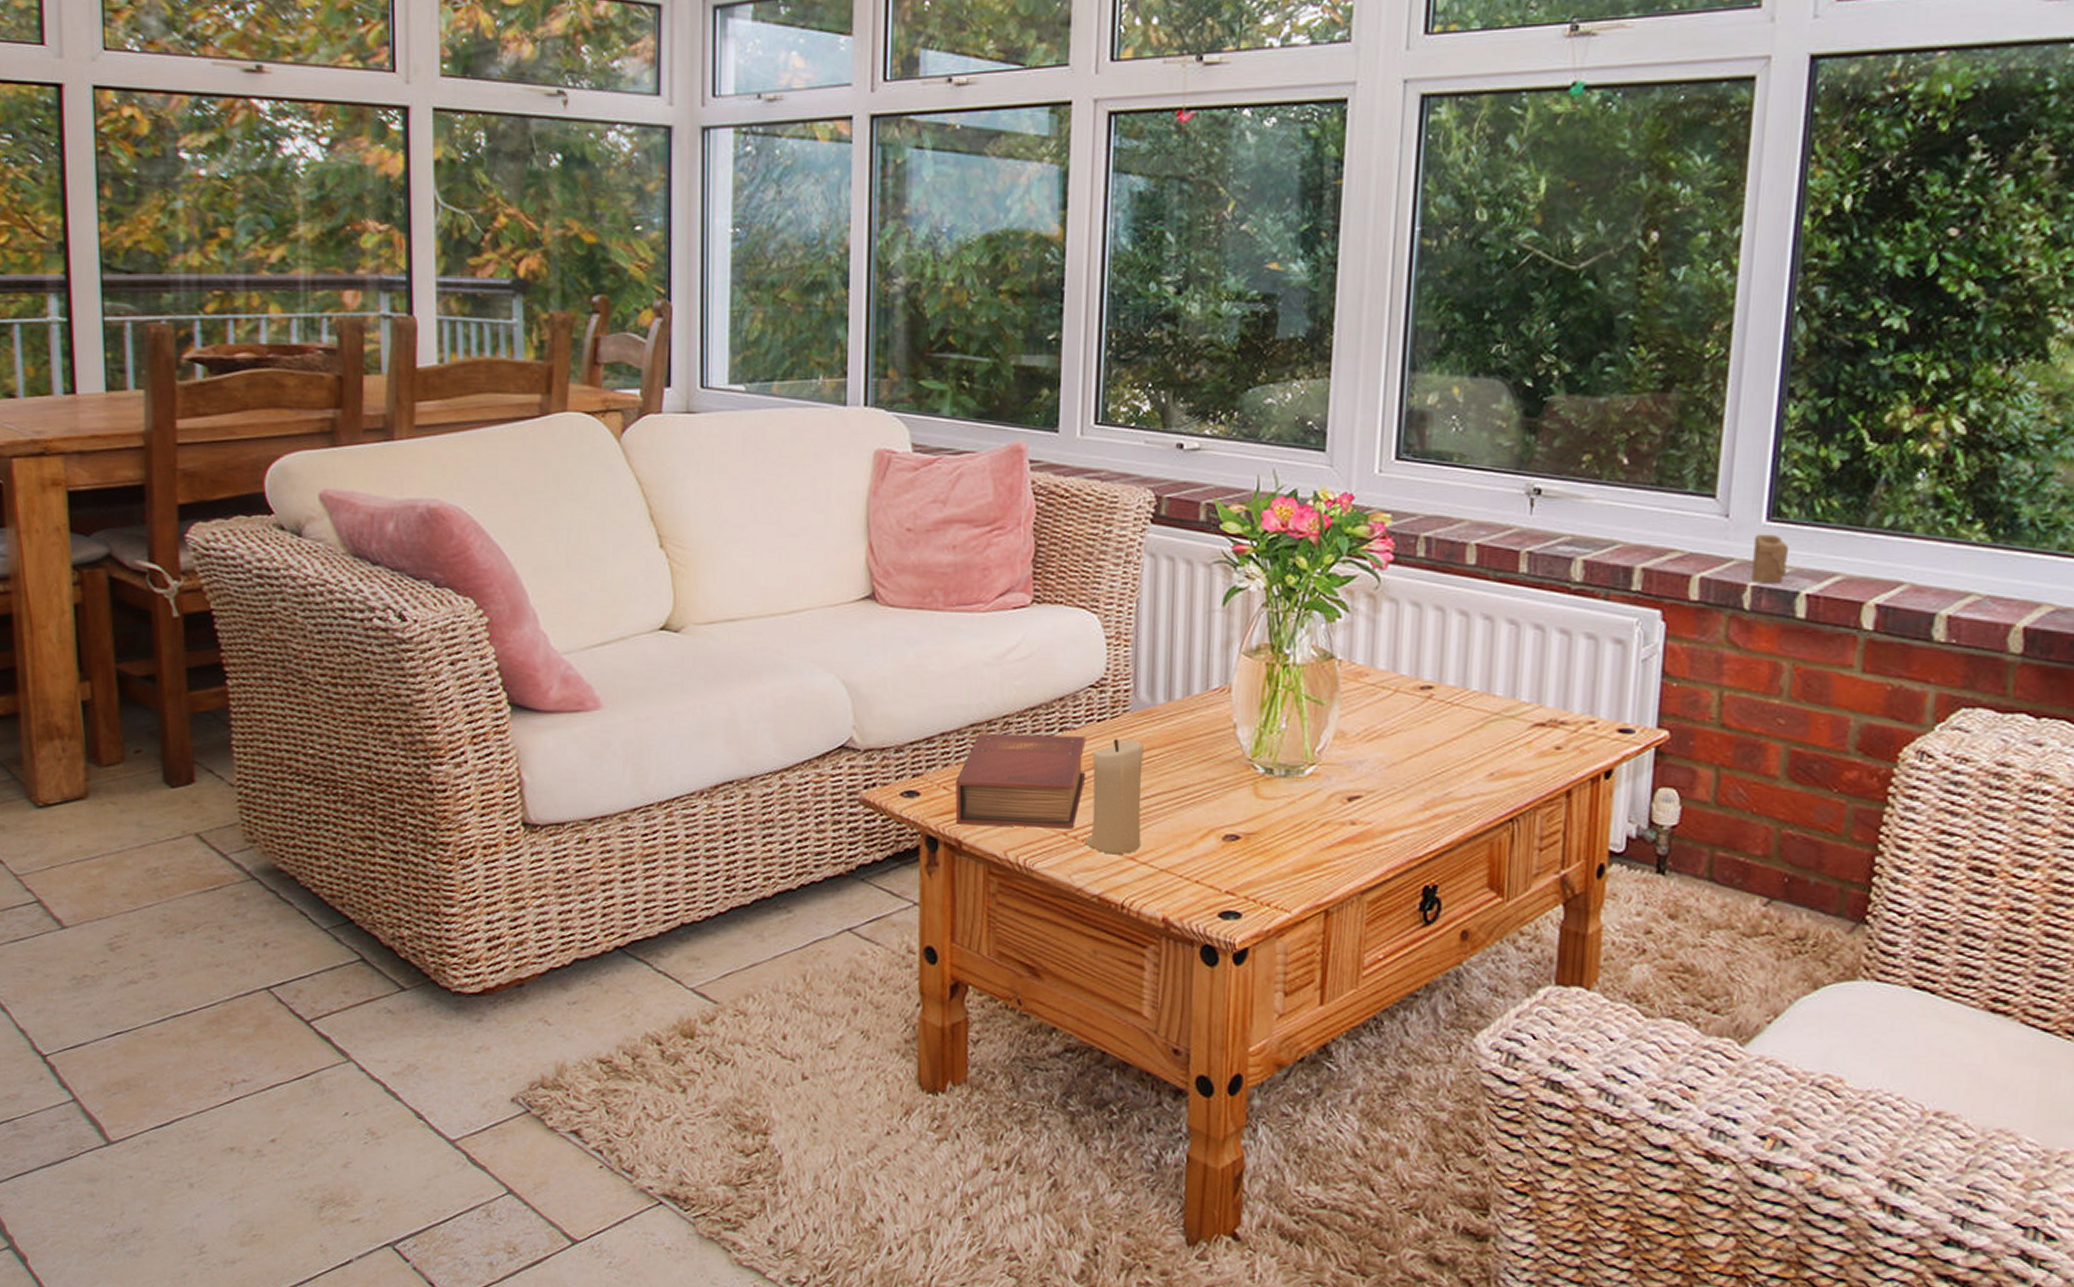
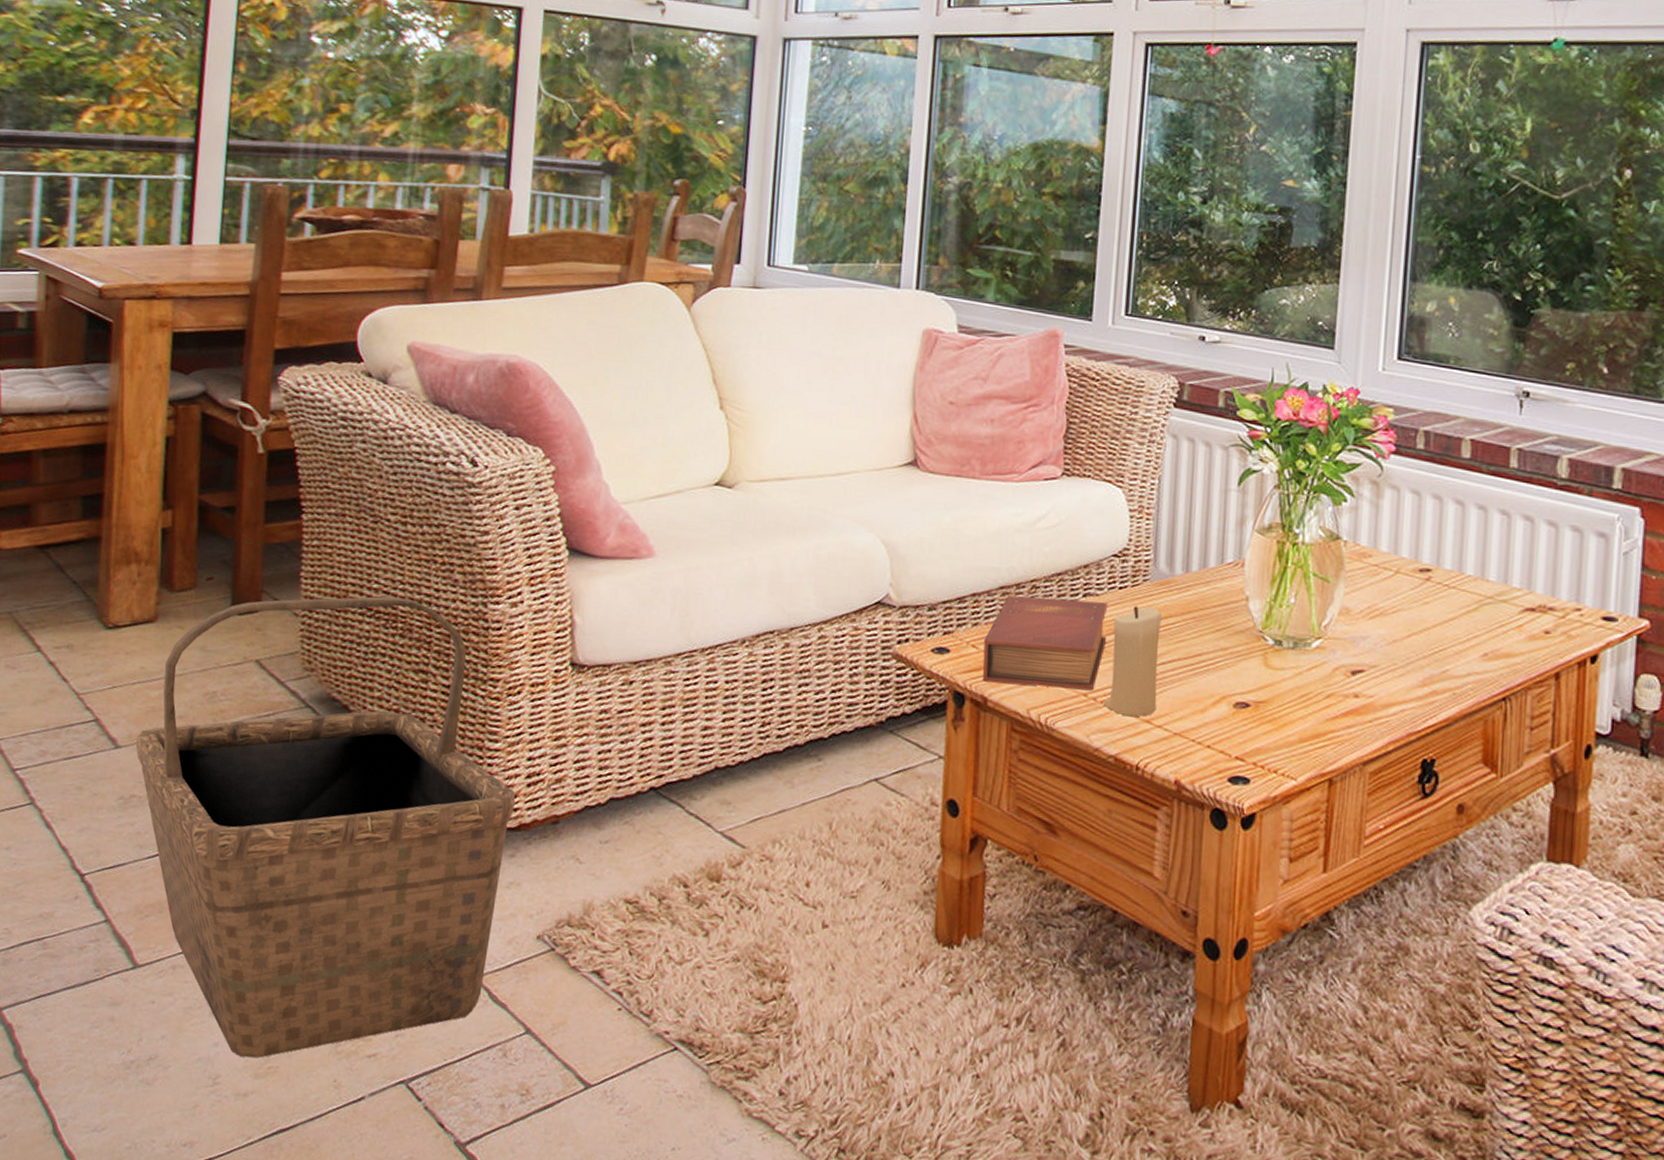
basket: none [81,762,478,1227] -> present [135,596,516,1058]

